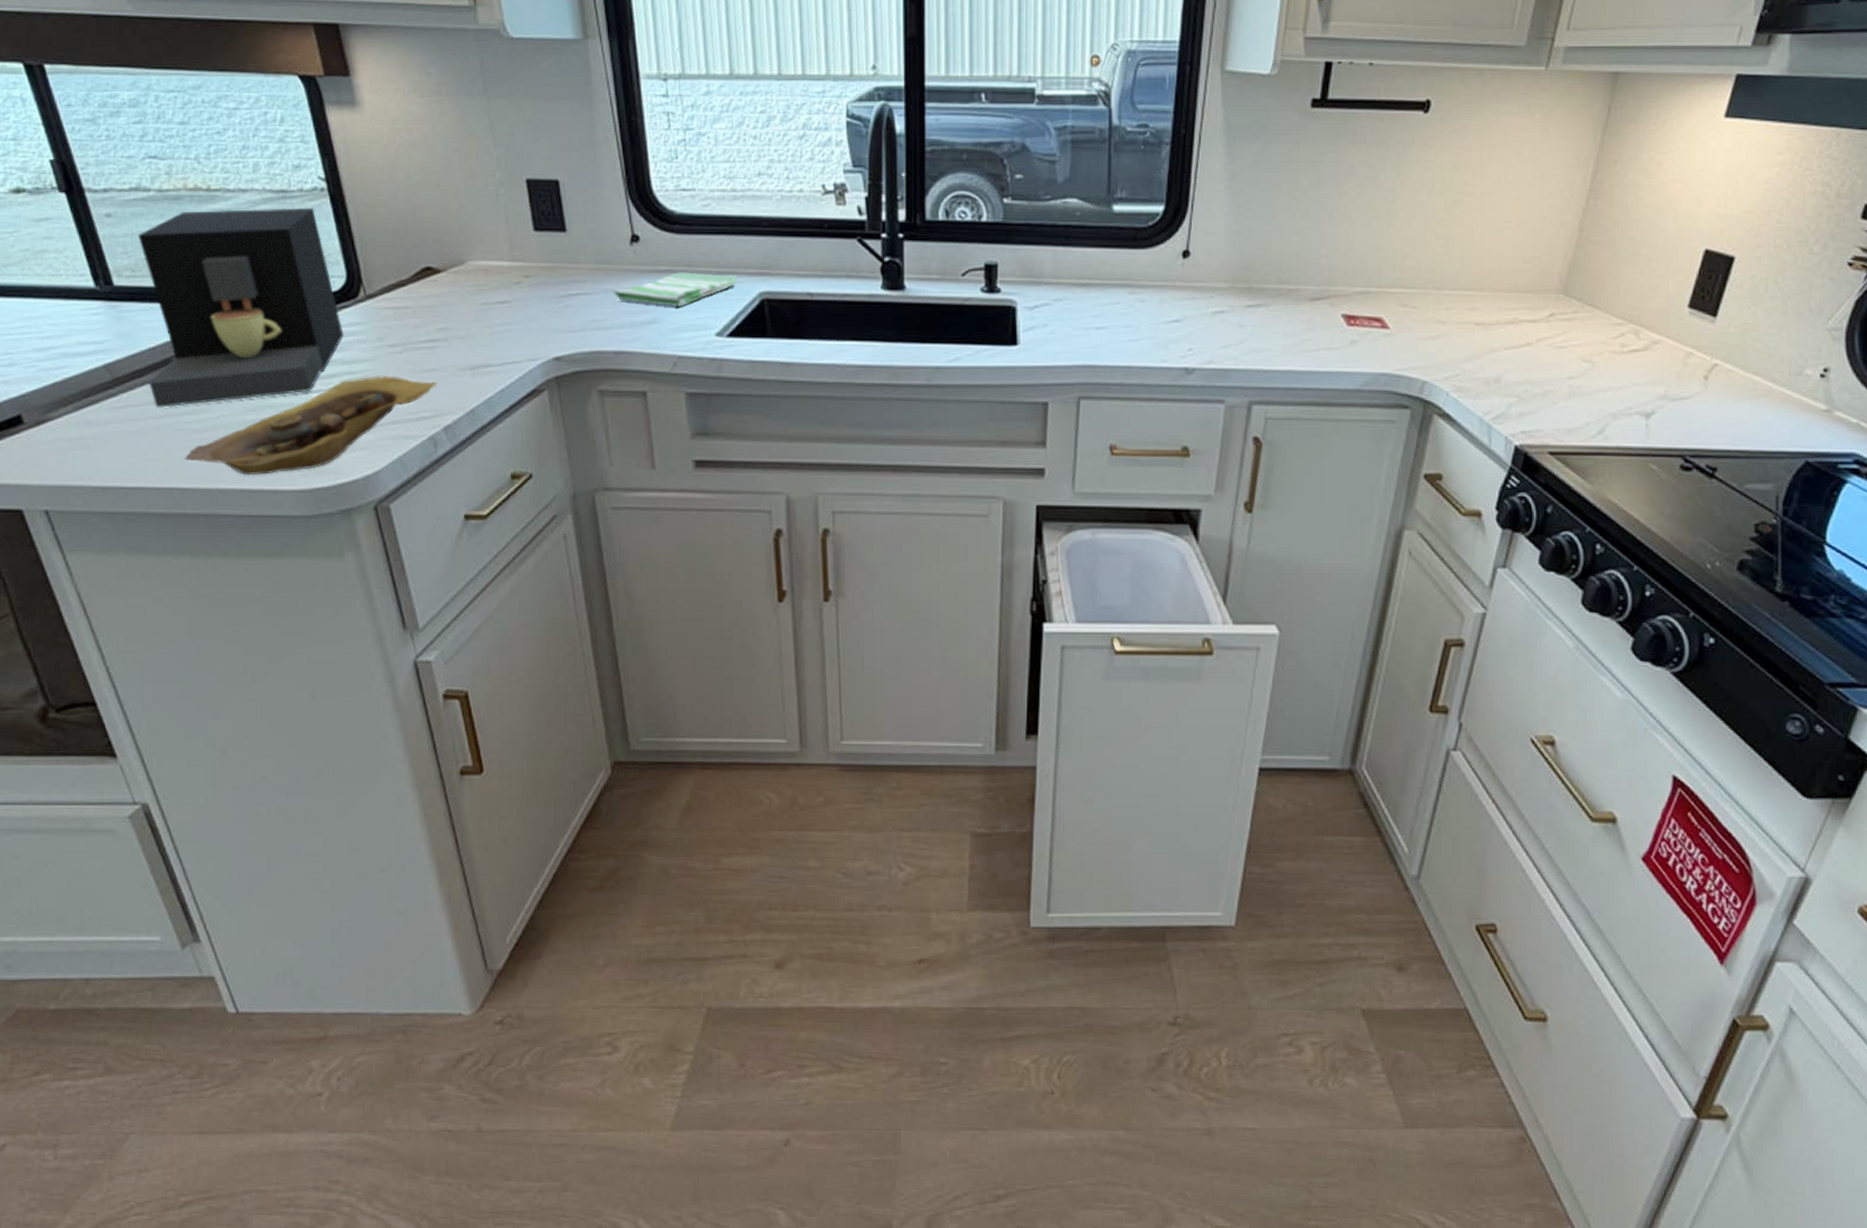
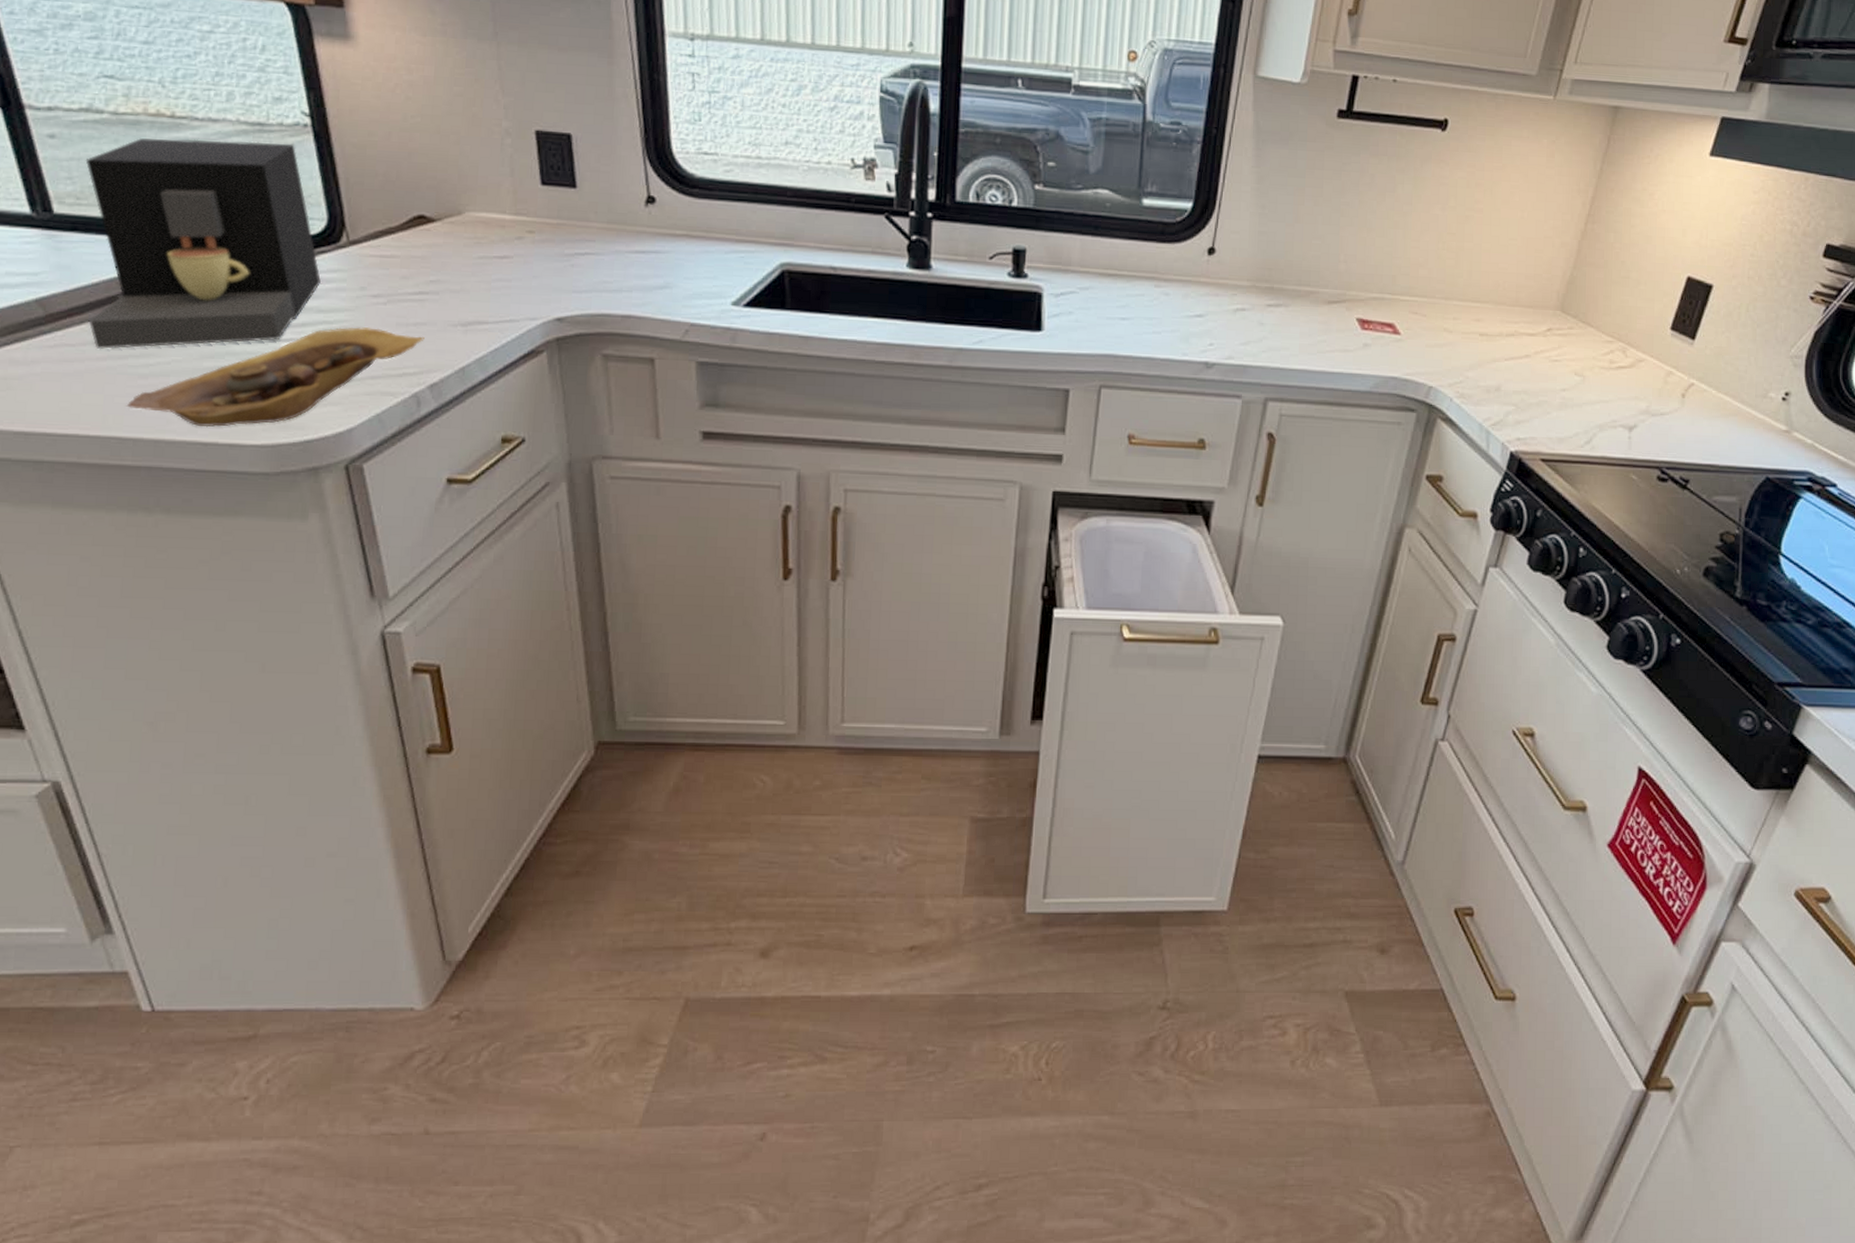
dish towel: present [613,272,737,307] -> none [624,237,757,273]

